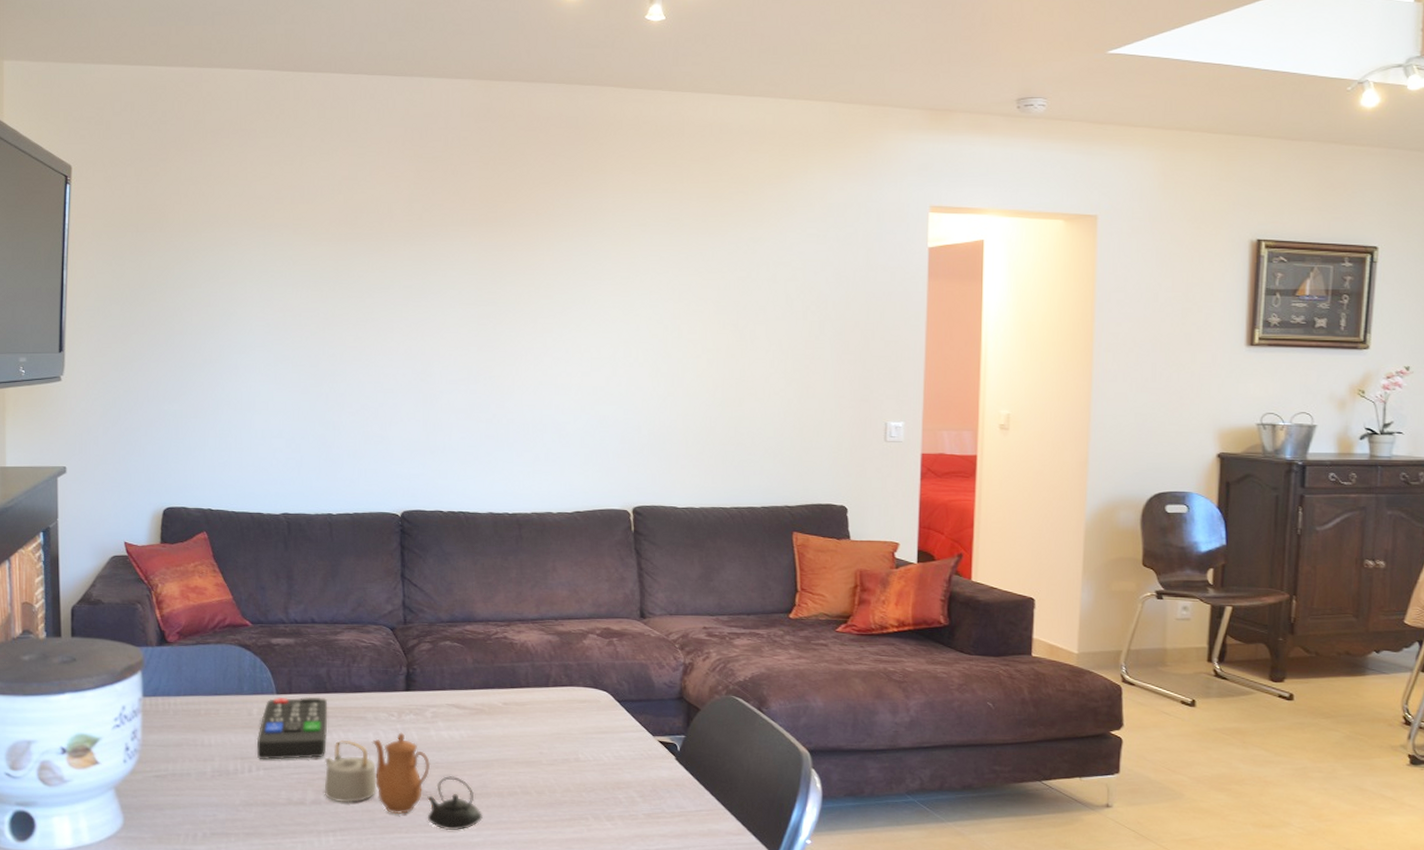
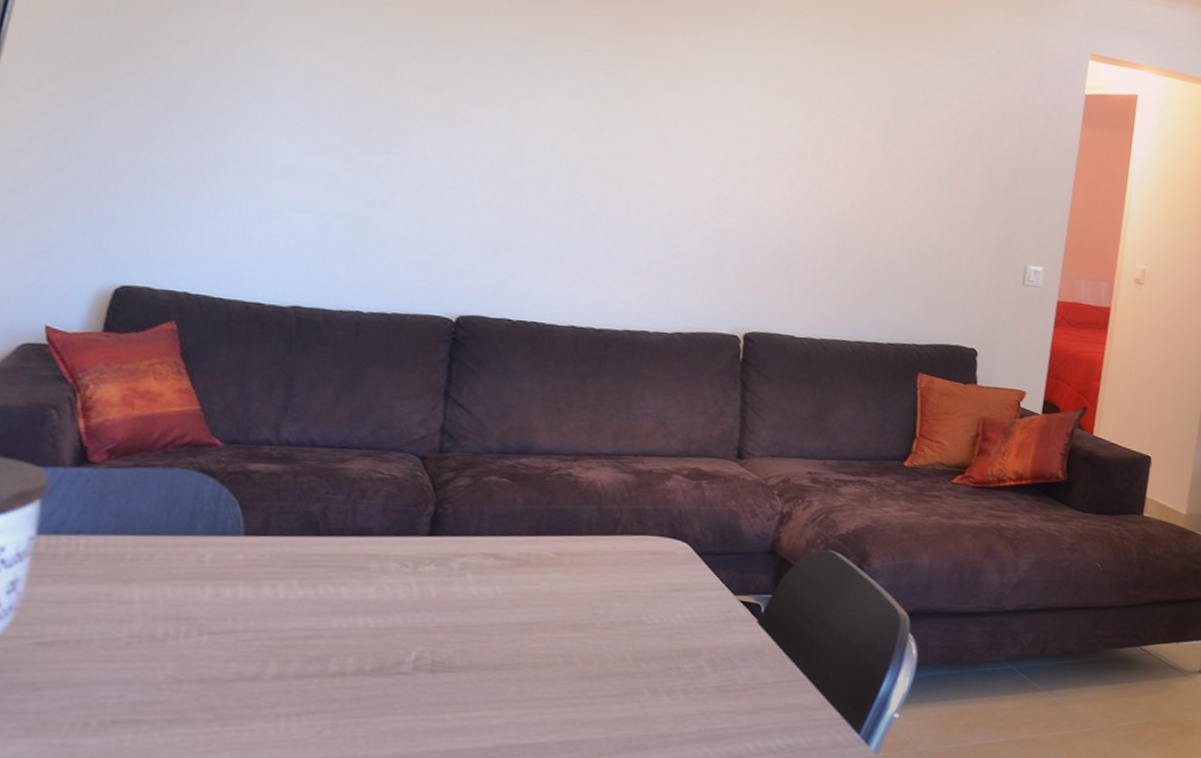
remote control: present [256,696,328,760] -> none [202,539,318,622]
teapot: present [324,732,483,831] -> none [292,587,509,711]

